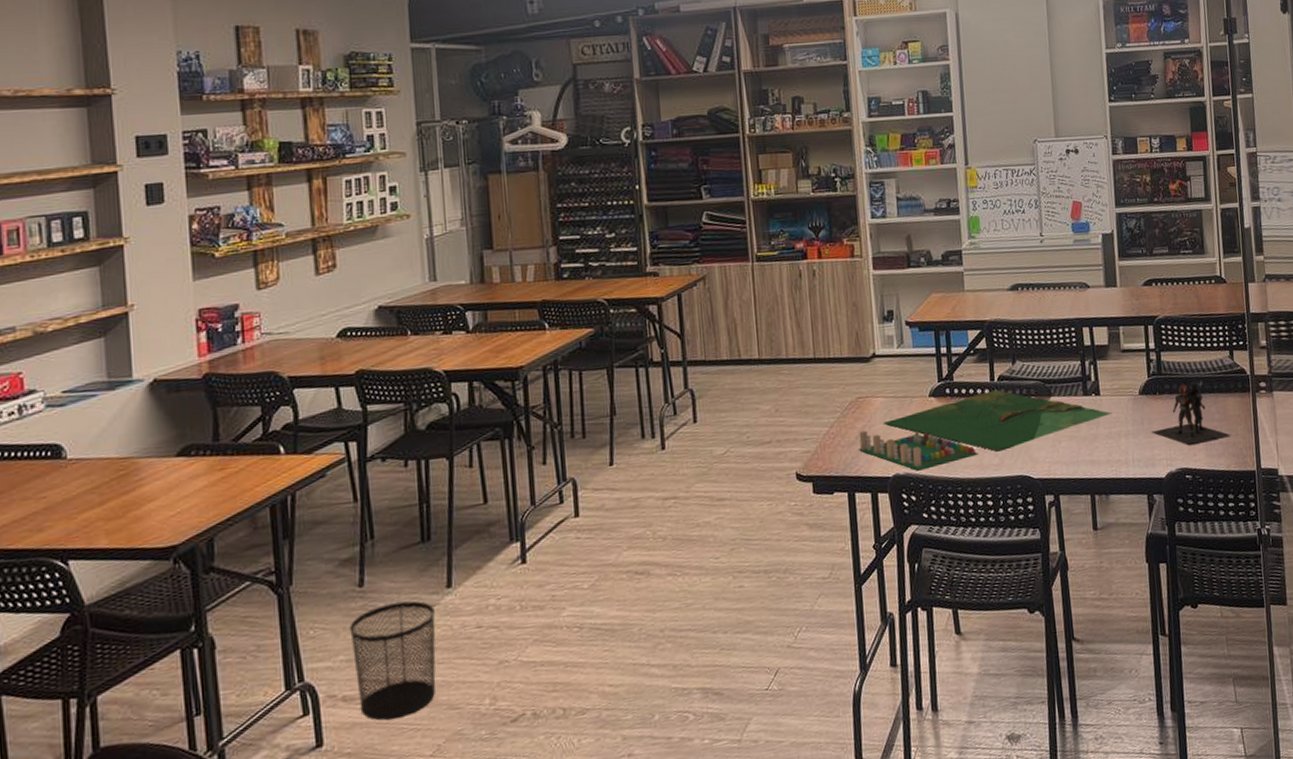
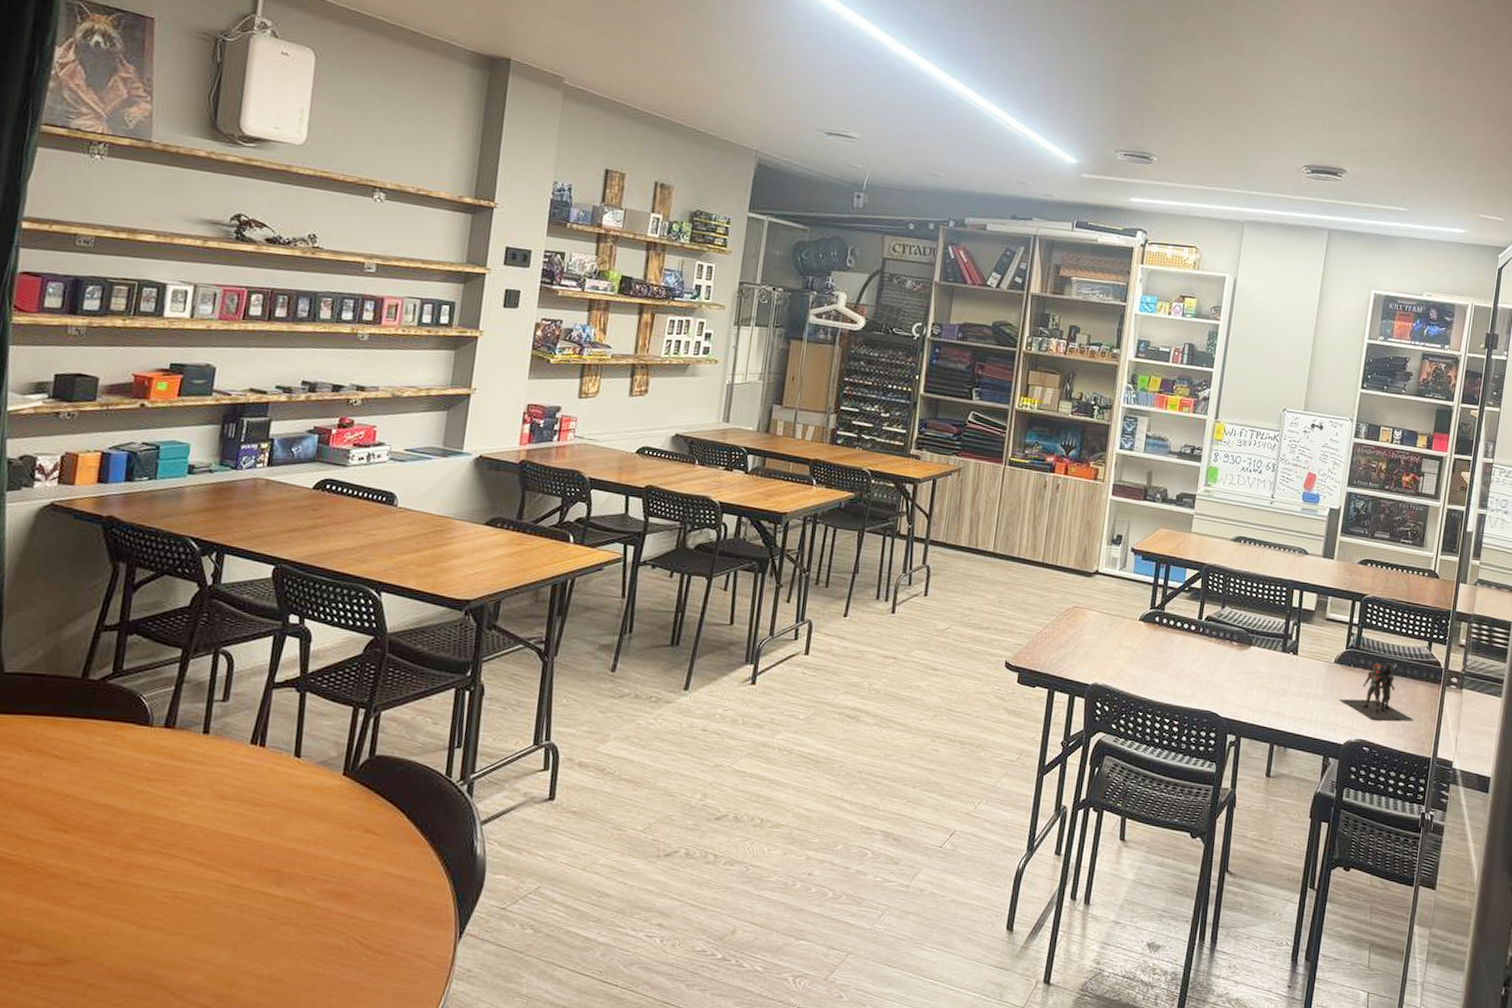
waste bin: present [349,600,436,721] -> none [591,692,670,792]
board game: present [858,430,978,471] -> none [1065,637,1174,685]
terrain map: present [883,390,1111,452] -> none [1092,628,1305,684]

